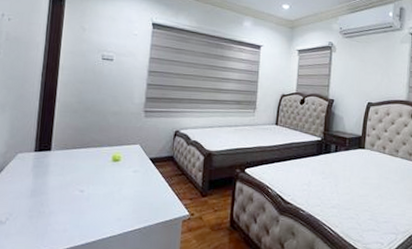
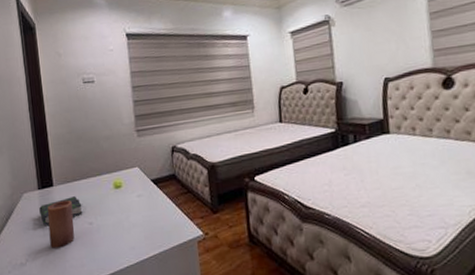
book: none [31,163,77,187] -> present [39,196,83,226]
candle: none [35,165,67,211] -> present [47,200,75,248]

